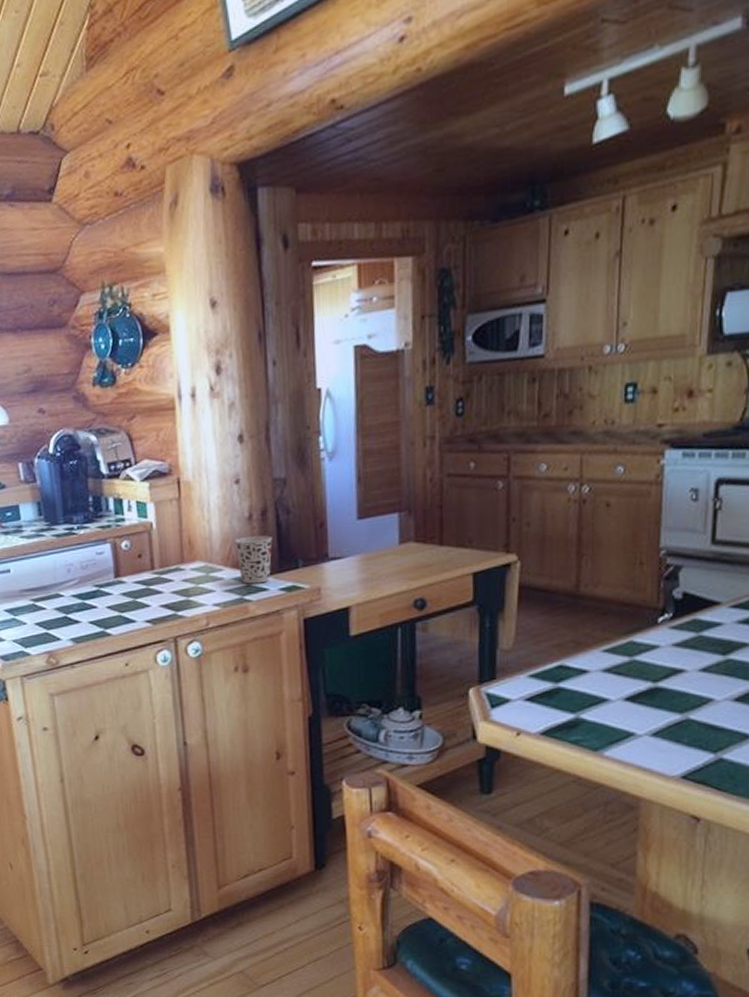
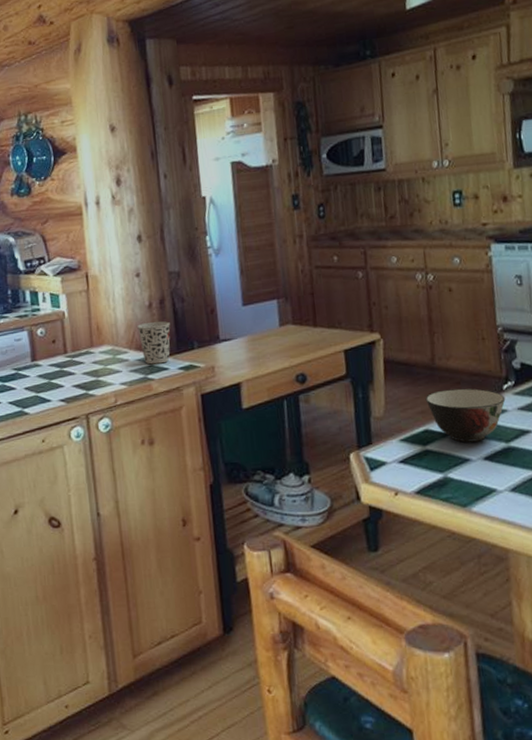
soup bowl: none [563,620,659,681] -> present [425,388,506,443]

